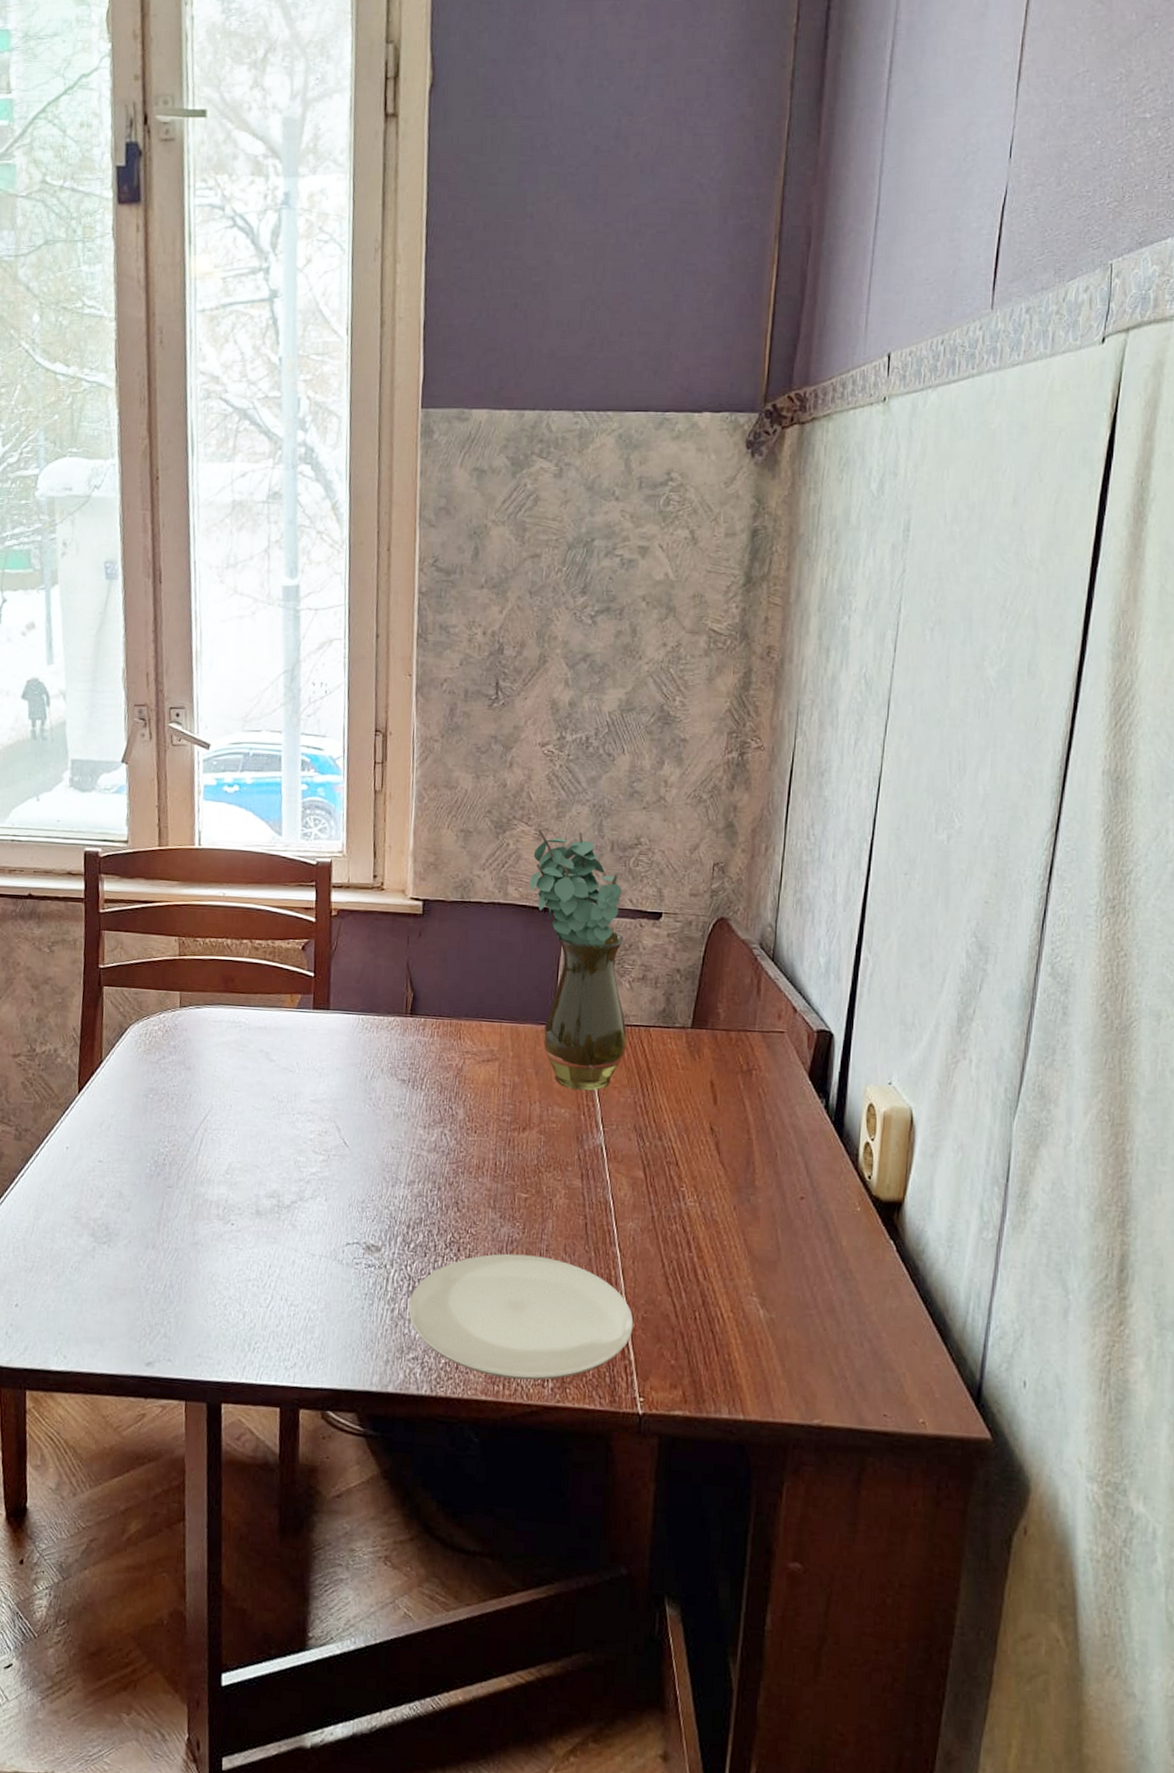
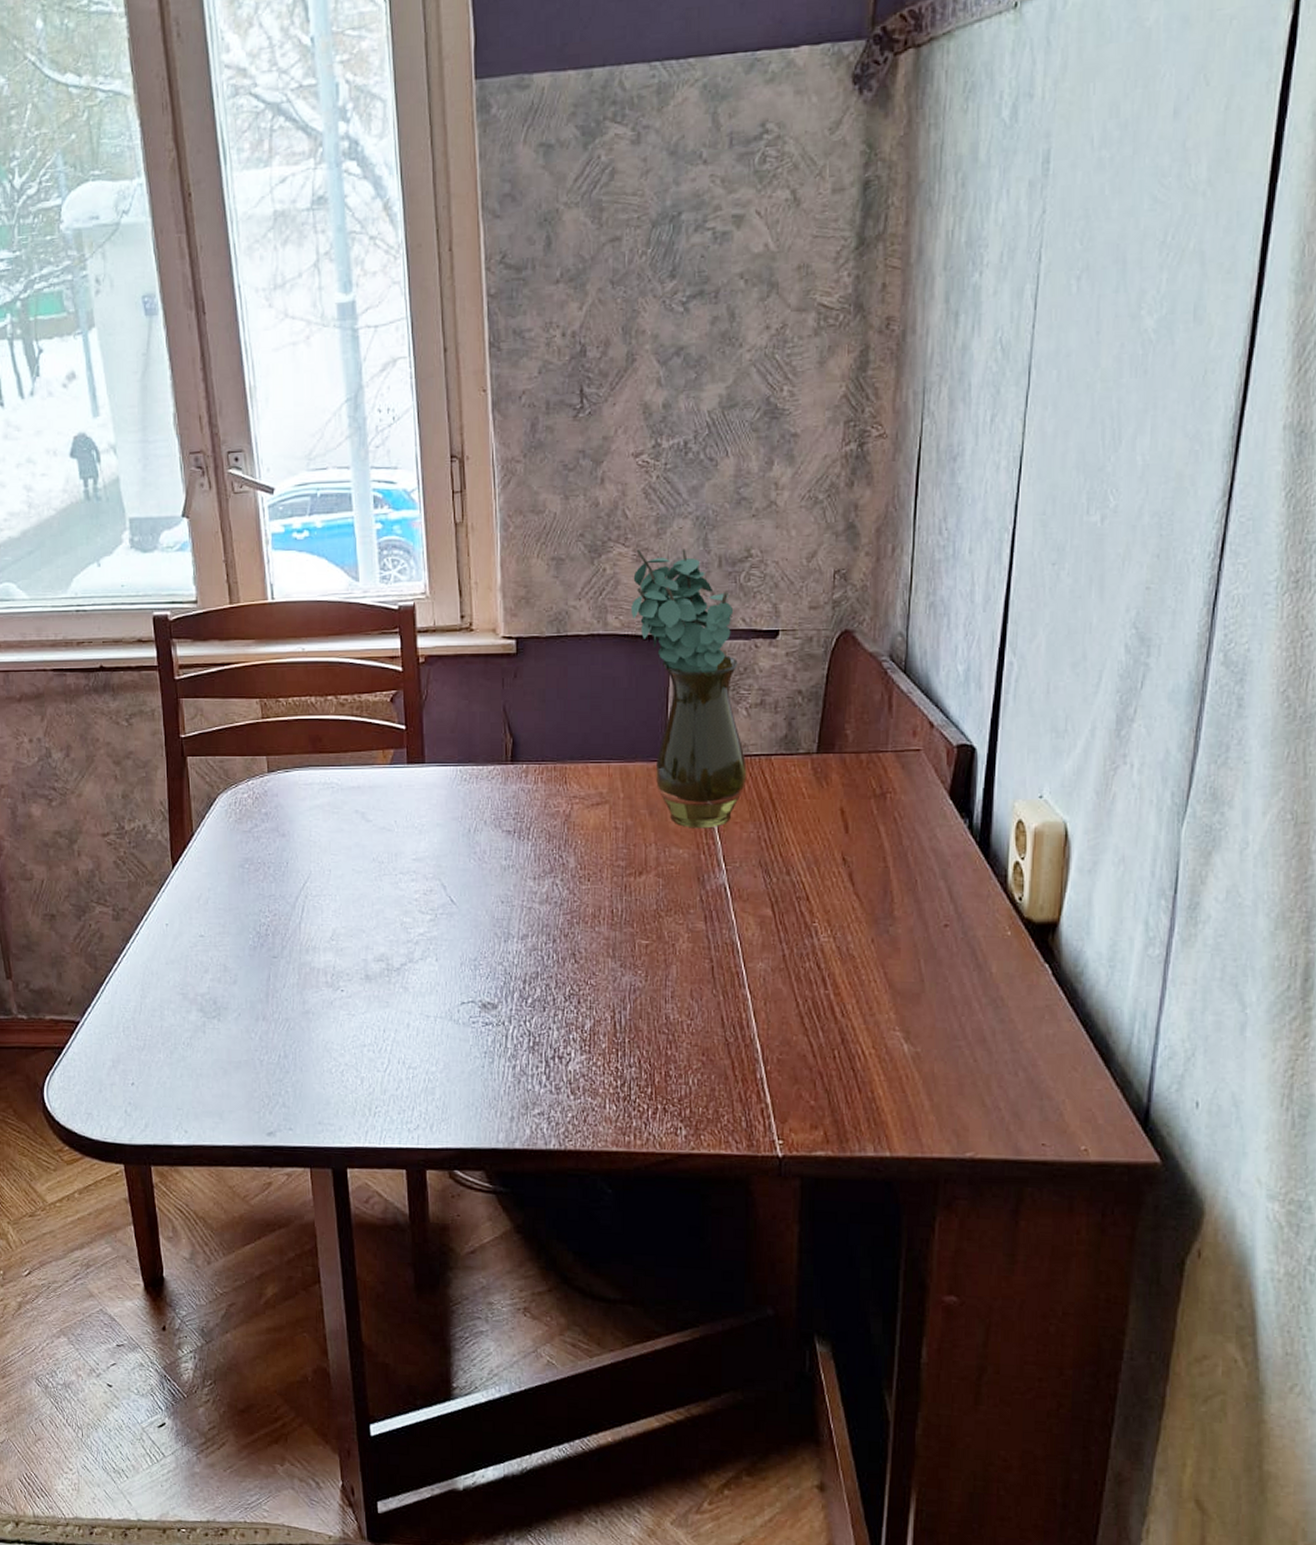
plate: present [408,1253,634,1381] -> none [531,1002,769,1129]

